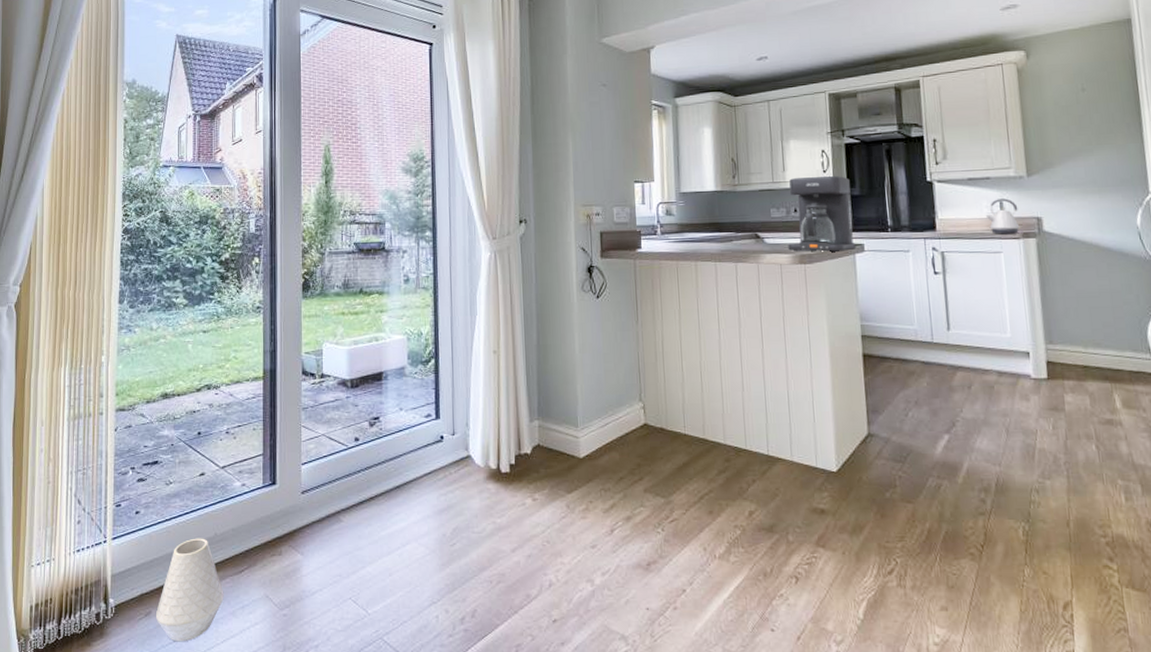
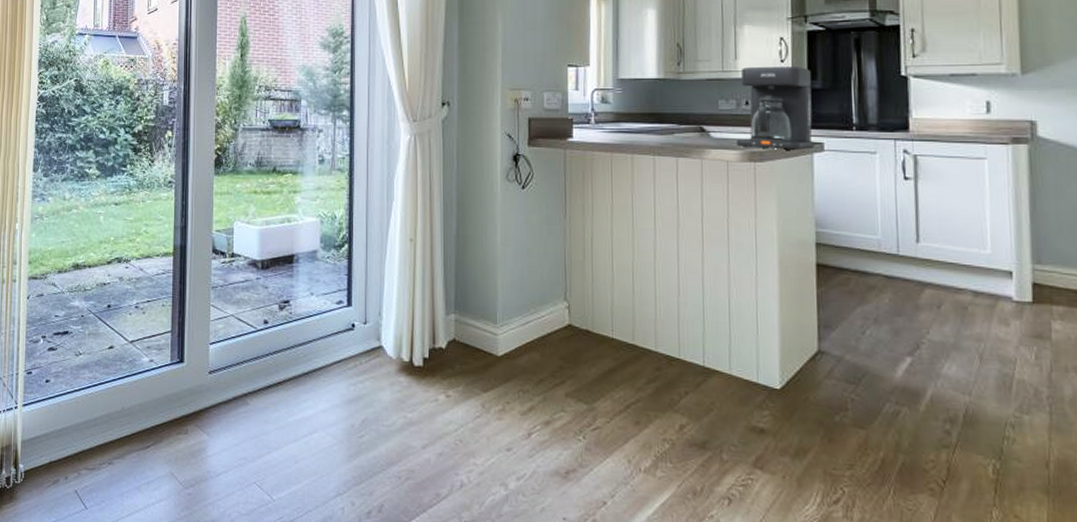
vase: present [155,538,224,642] -> none [63,410,130,513]
kettle: present [985,198,1022,235] -> none [968,98,1011,138]

